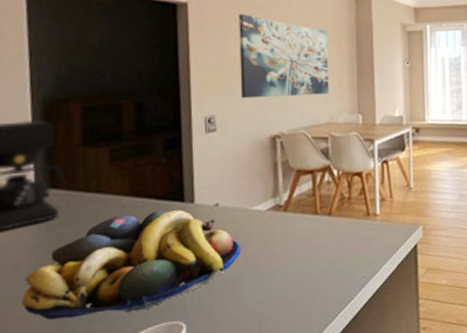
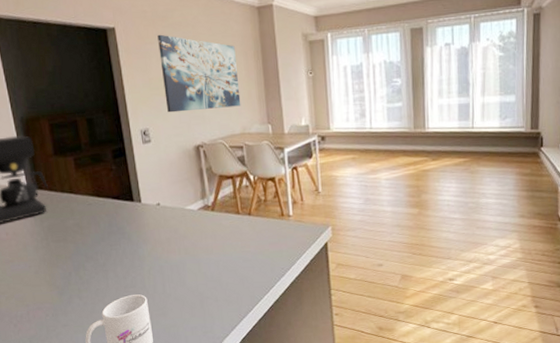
fruit bowl: present [21,210,241,320] -> none [33,208,181,288]

